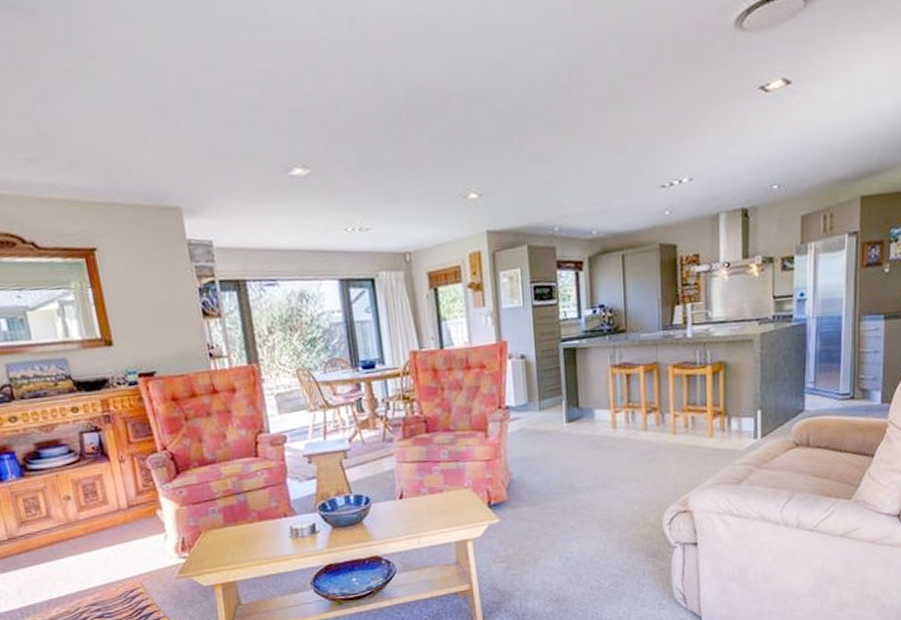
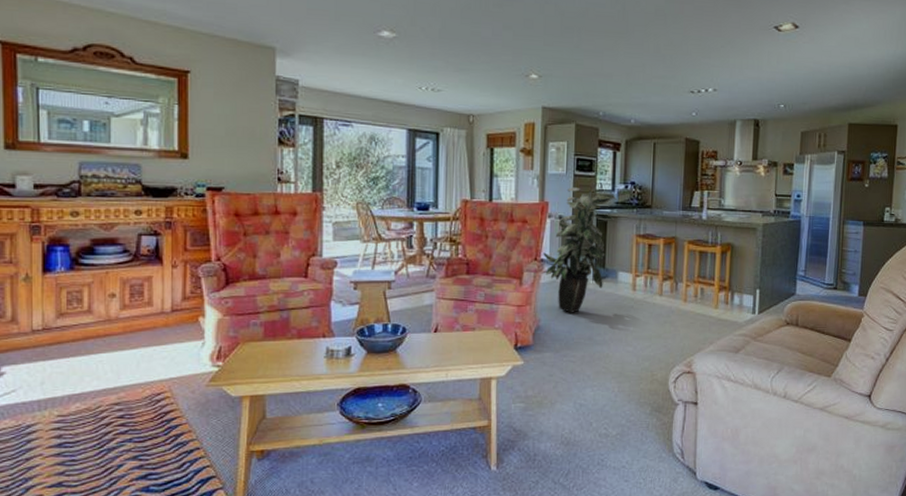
indoor plant: none [507,319,585,462] -> present [543,187,617,313]

